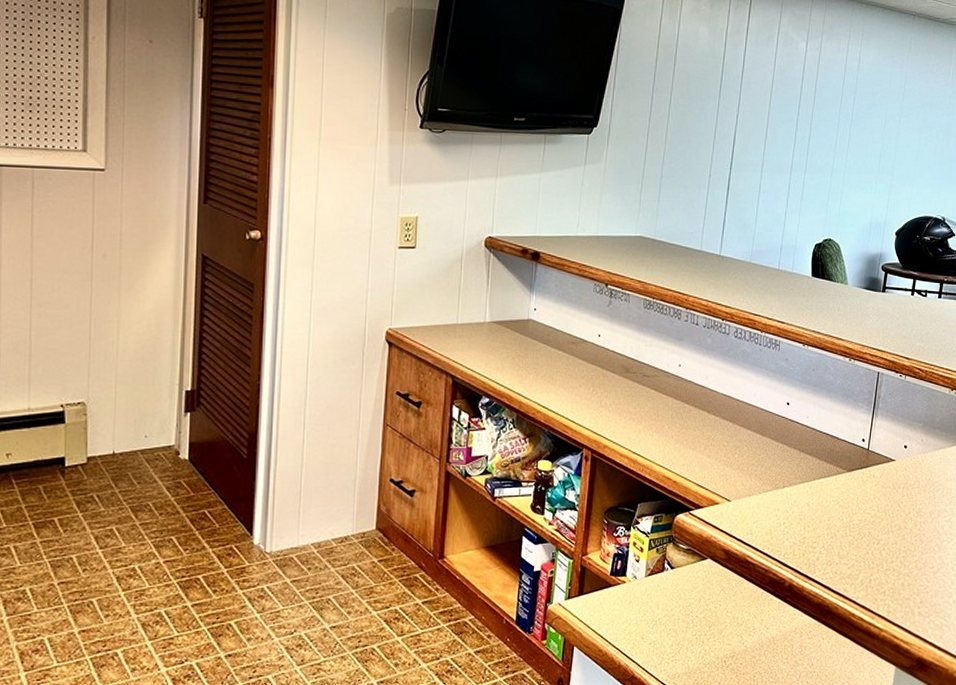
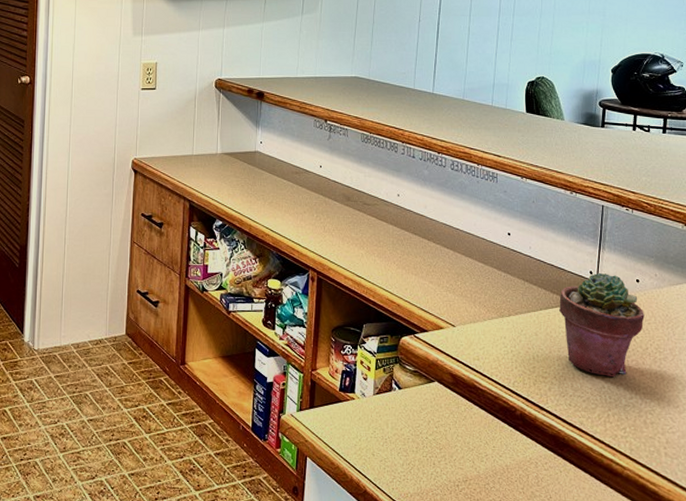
potted succulent: none [831,440,909,543] -> present [559,272,645,378]

